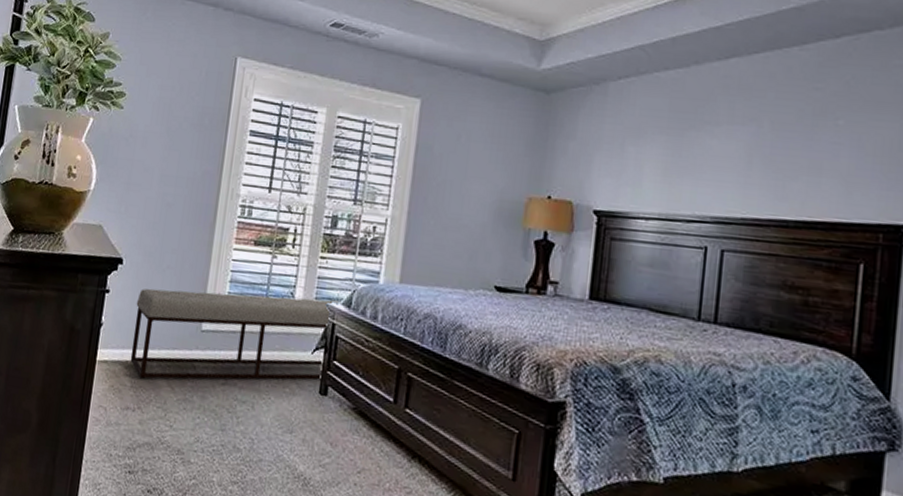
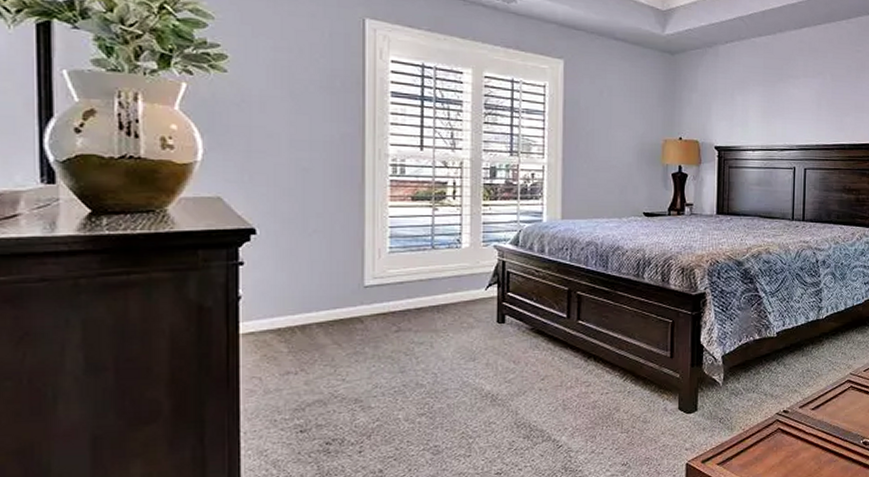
bench: present [130,288,341,380] -> none [281,241,509,342]

